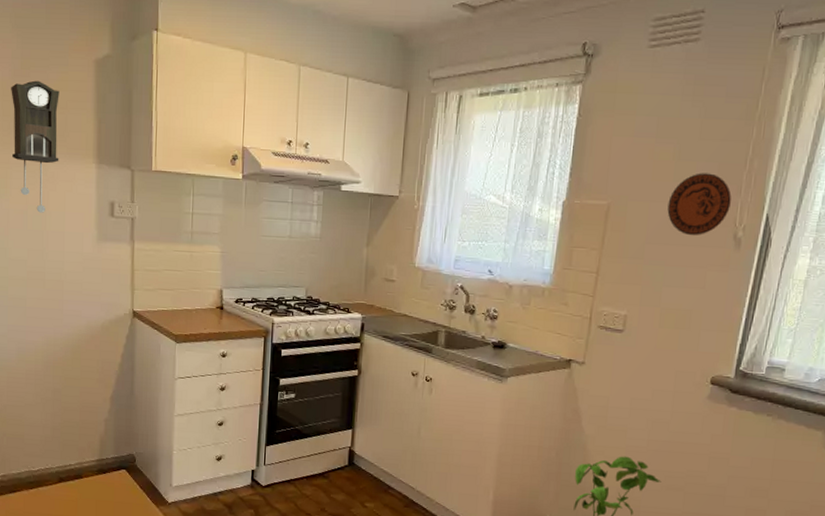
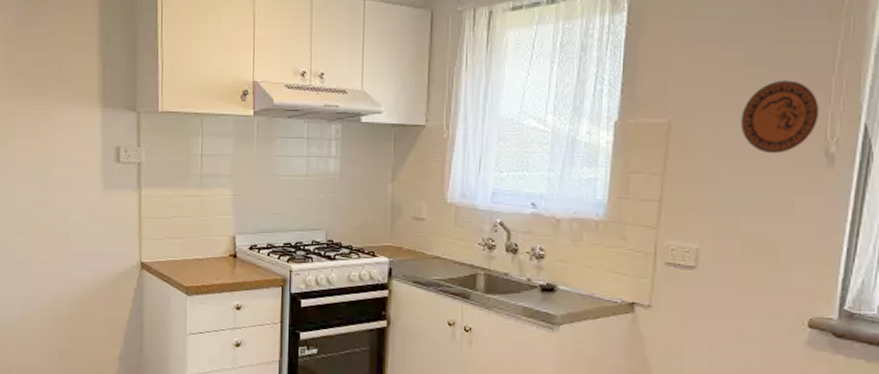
pendulum clock: present [11,80,60,213] -> none [15,25,64,162]

